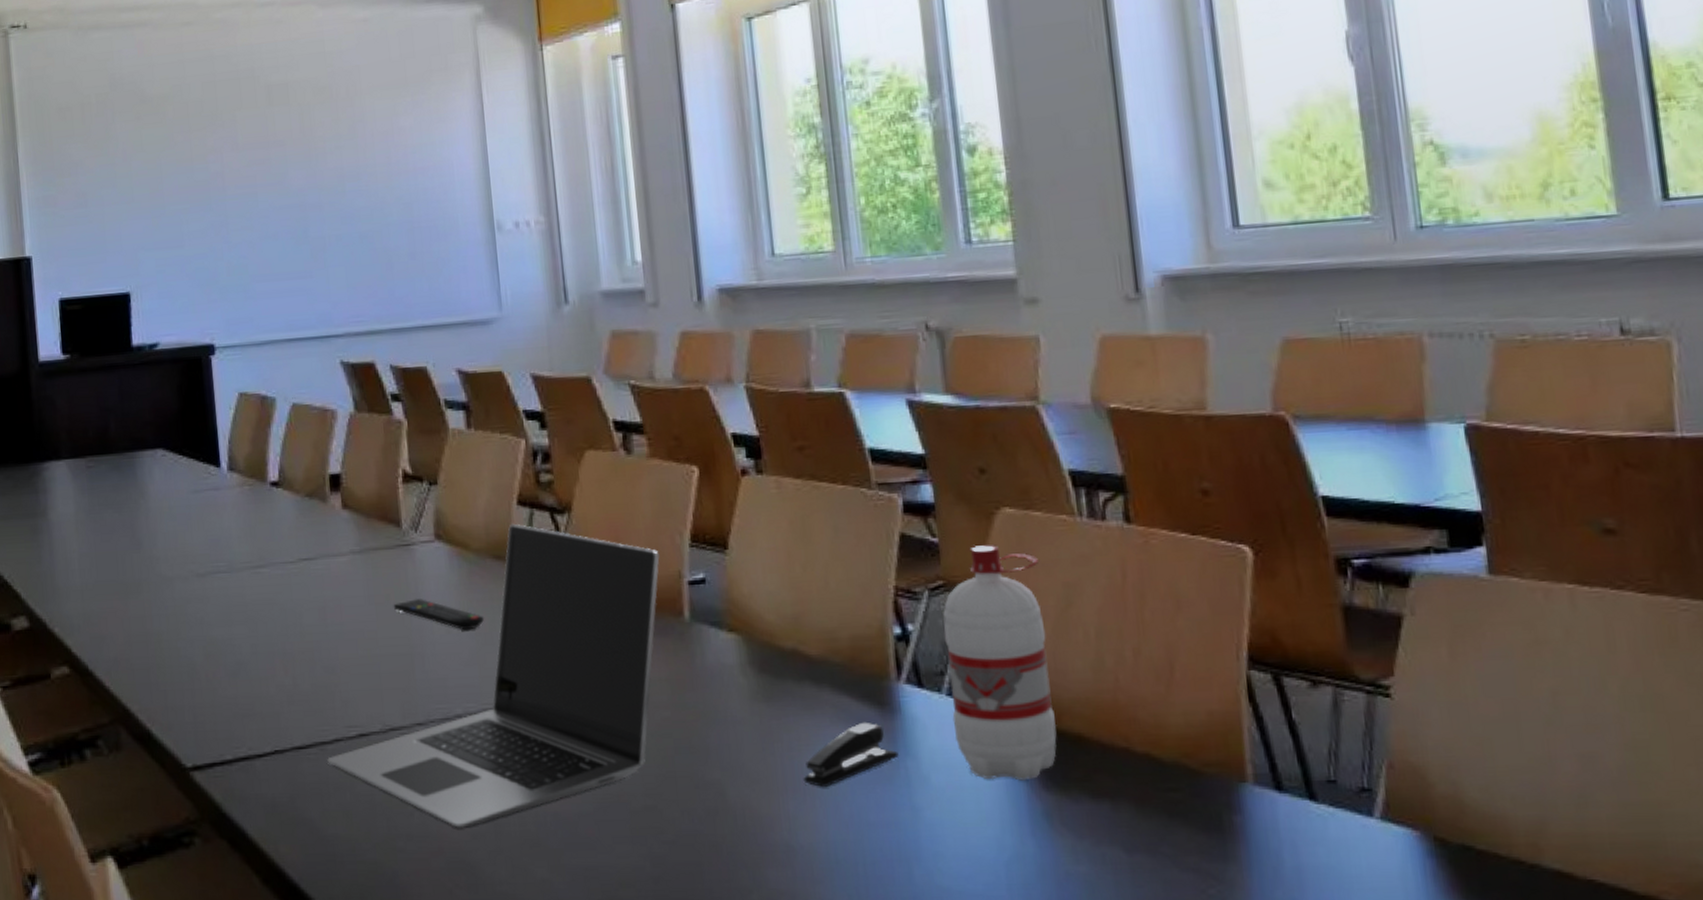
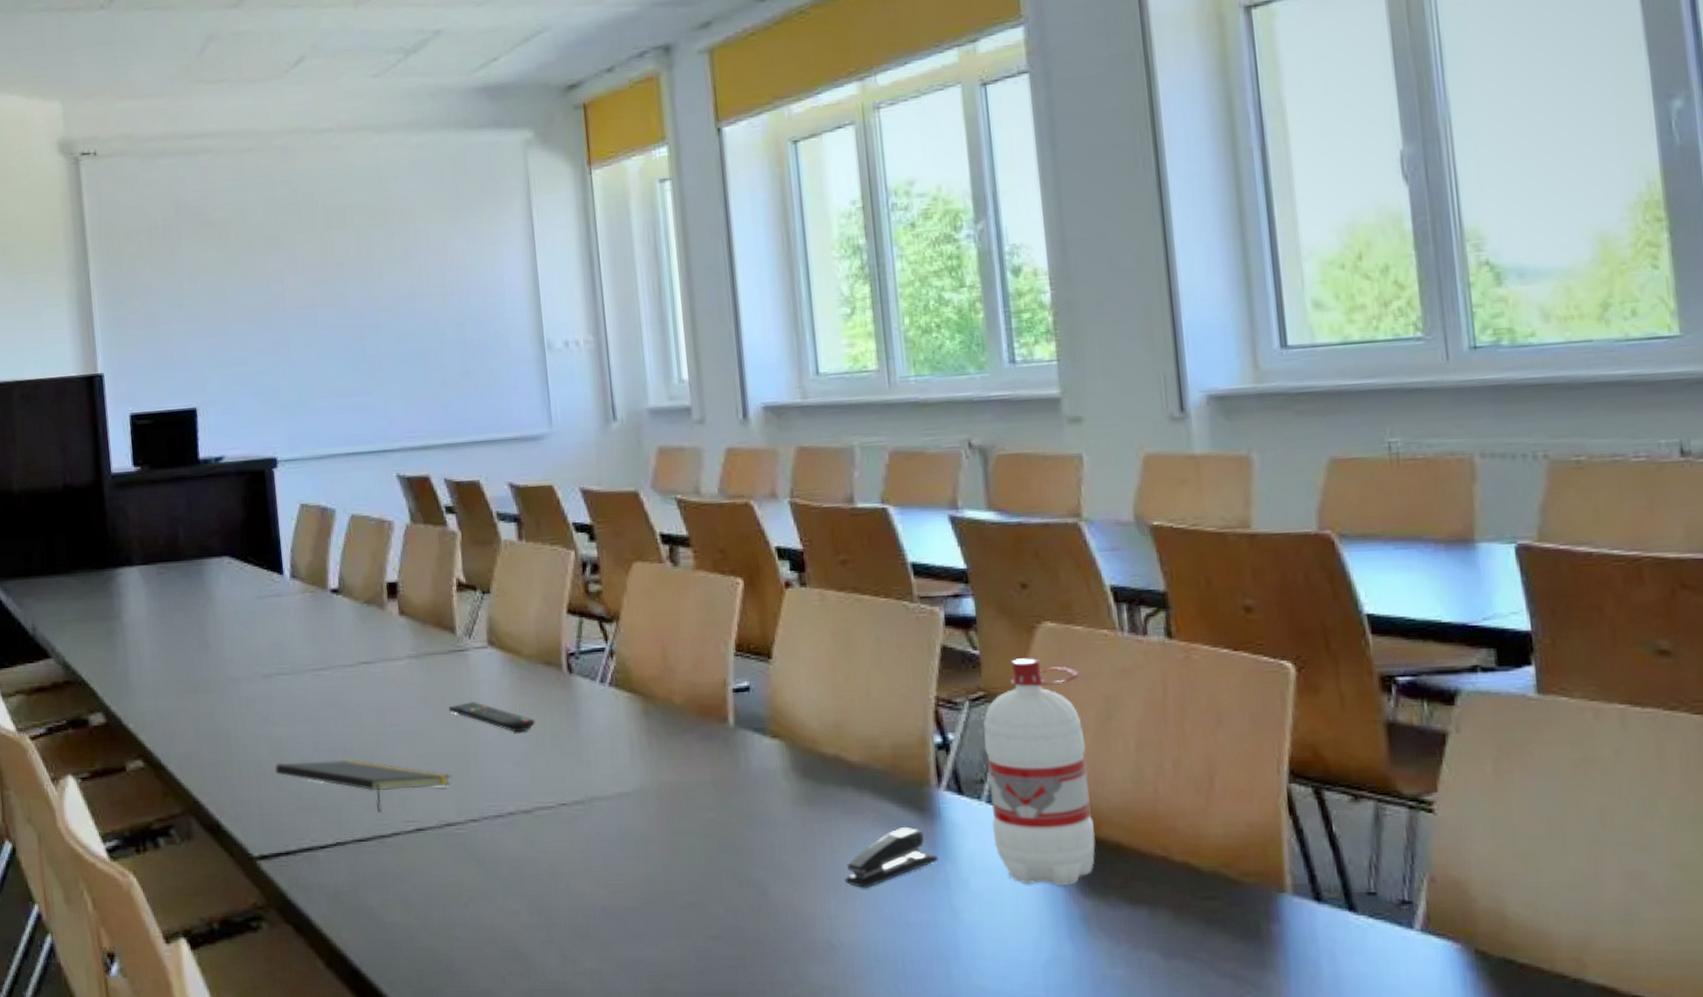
notepad: none [210,661,397,718] -> present [275,759,452,812]
laptop: present [327,523,660,828] -> none [386,631,705,919]

